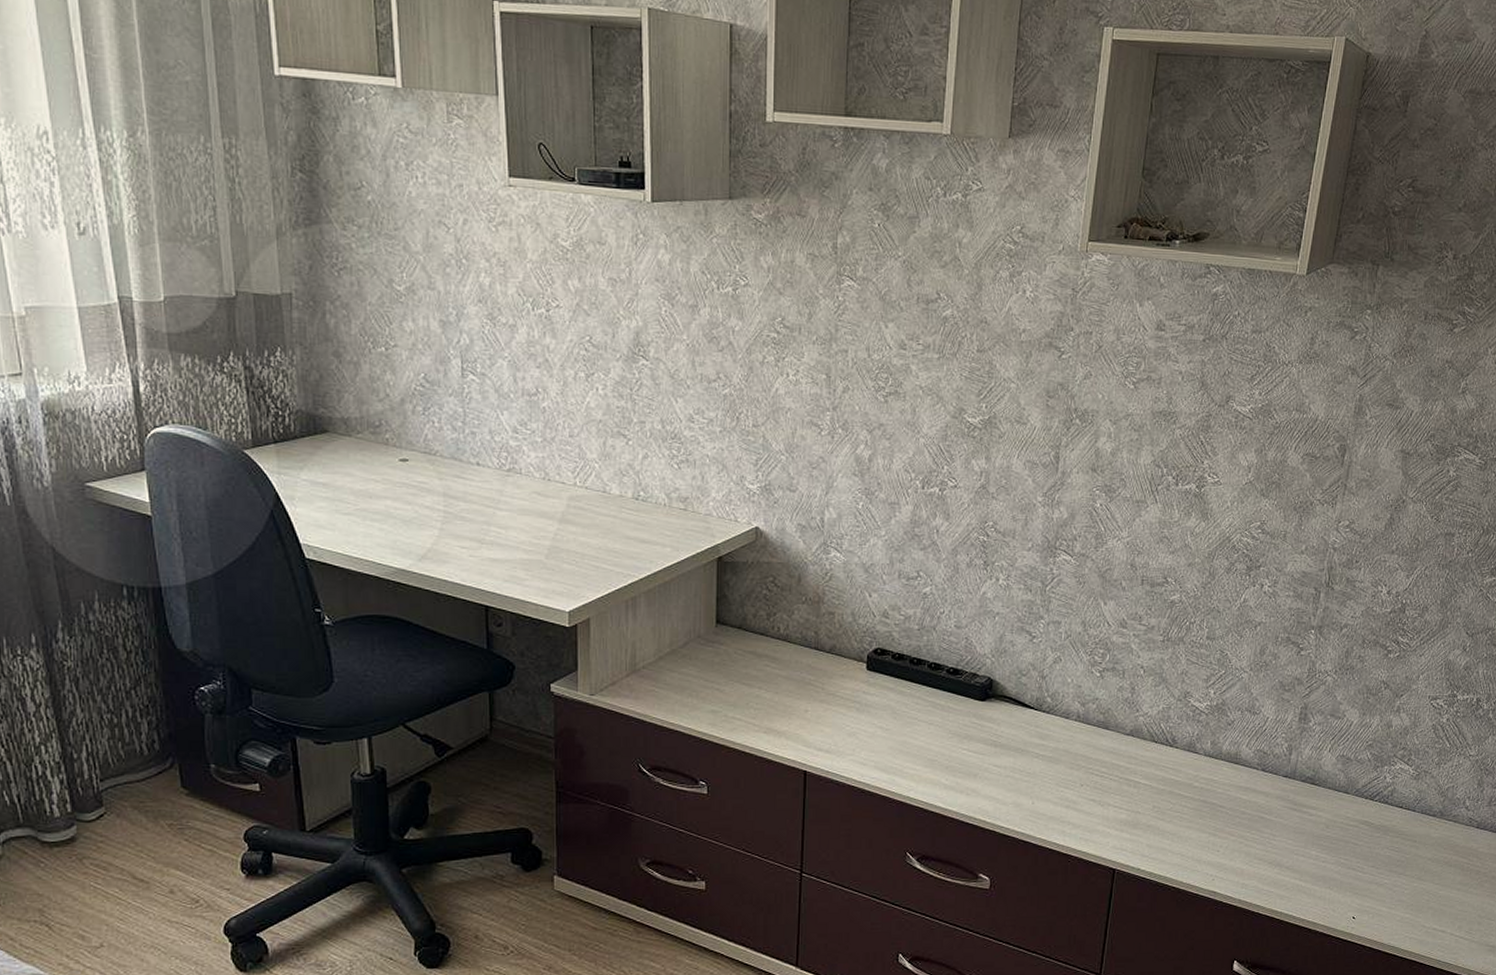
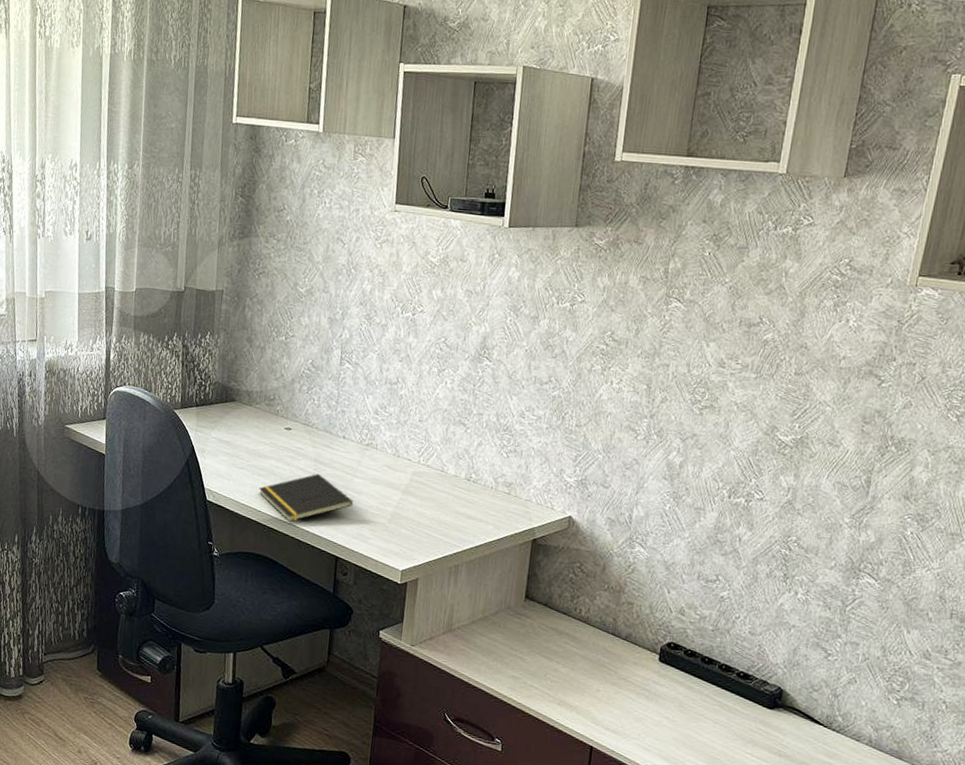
notepad: none [374,510,499,572] -> present [258,473,353,522]

